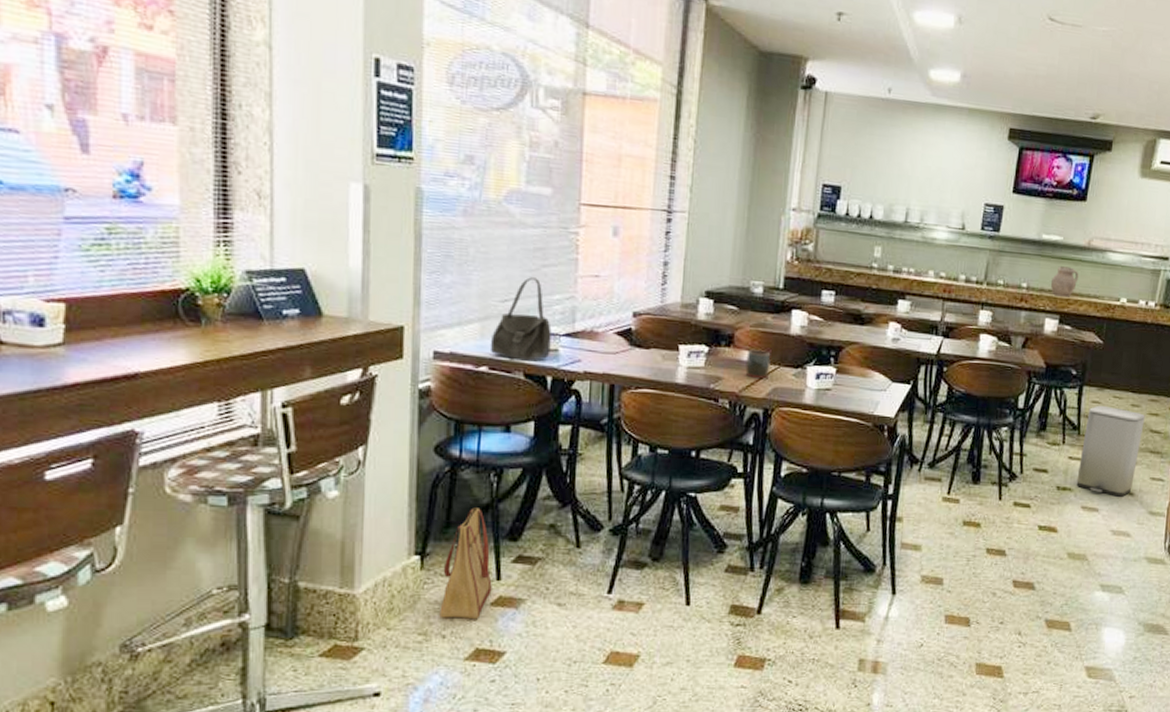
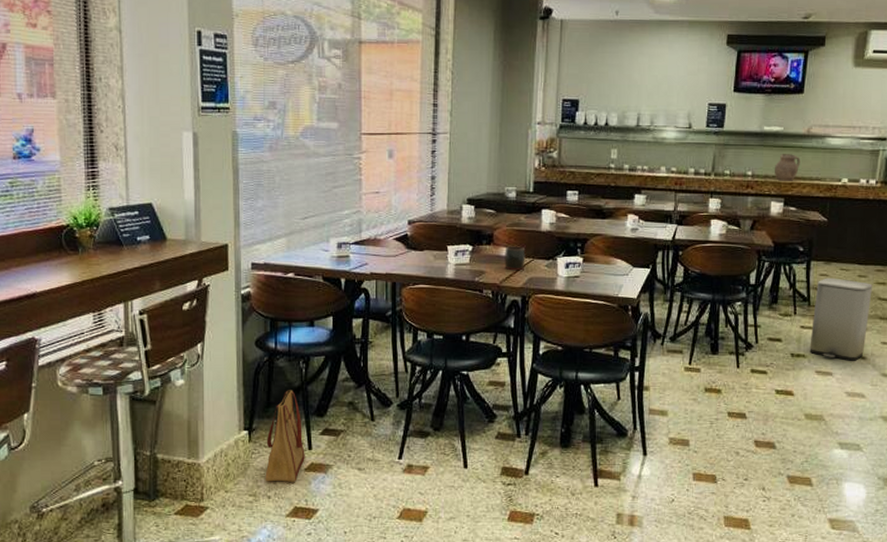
handbag: present [489,277,552,362] -> none [295,197,343,267]

